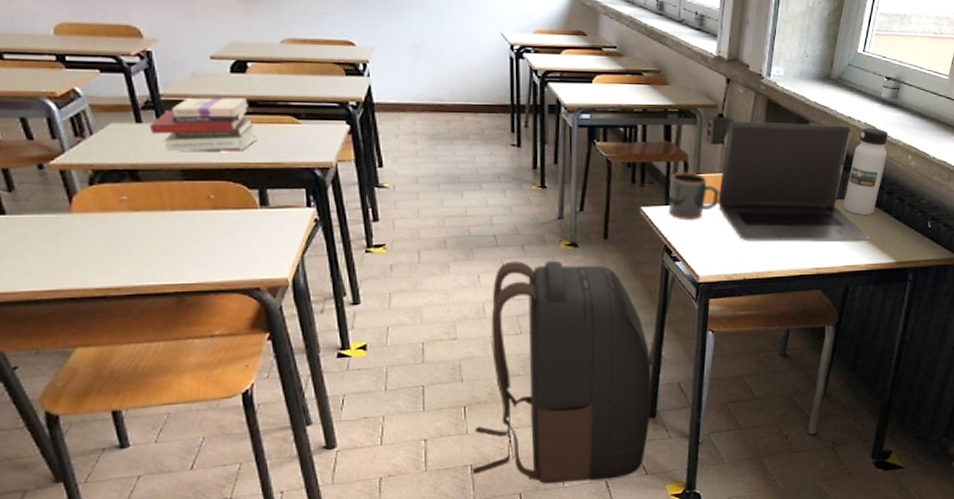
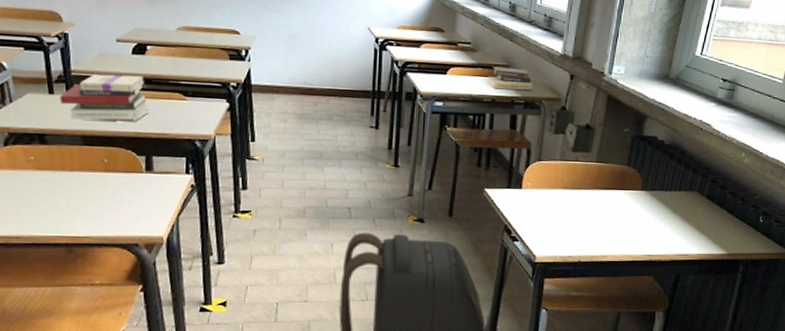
books: none [637,72,687,98] -> present [487,66,533,90]
mug: present [668,171,719,219] -> none [510,158,559,203]
laptop computer: present [718,120,870,242] -> none [557,113,702,233]
water bottle: present [842,127,889,215] -> none [676,125,723,207]

